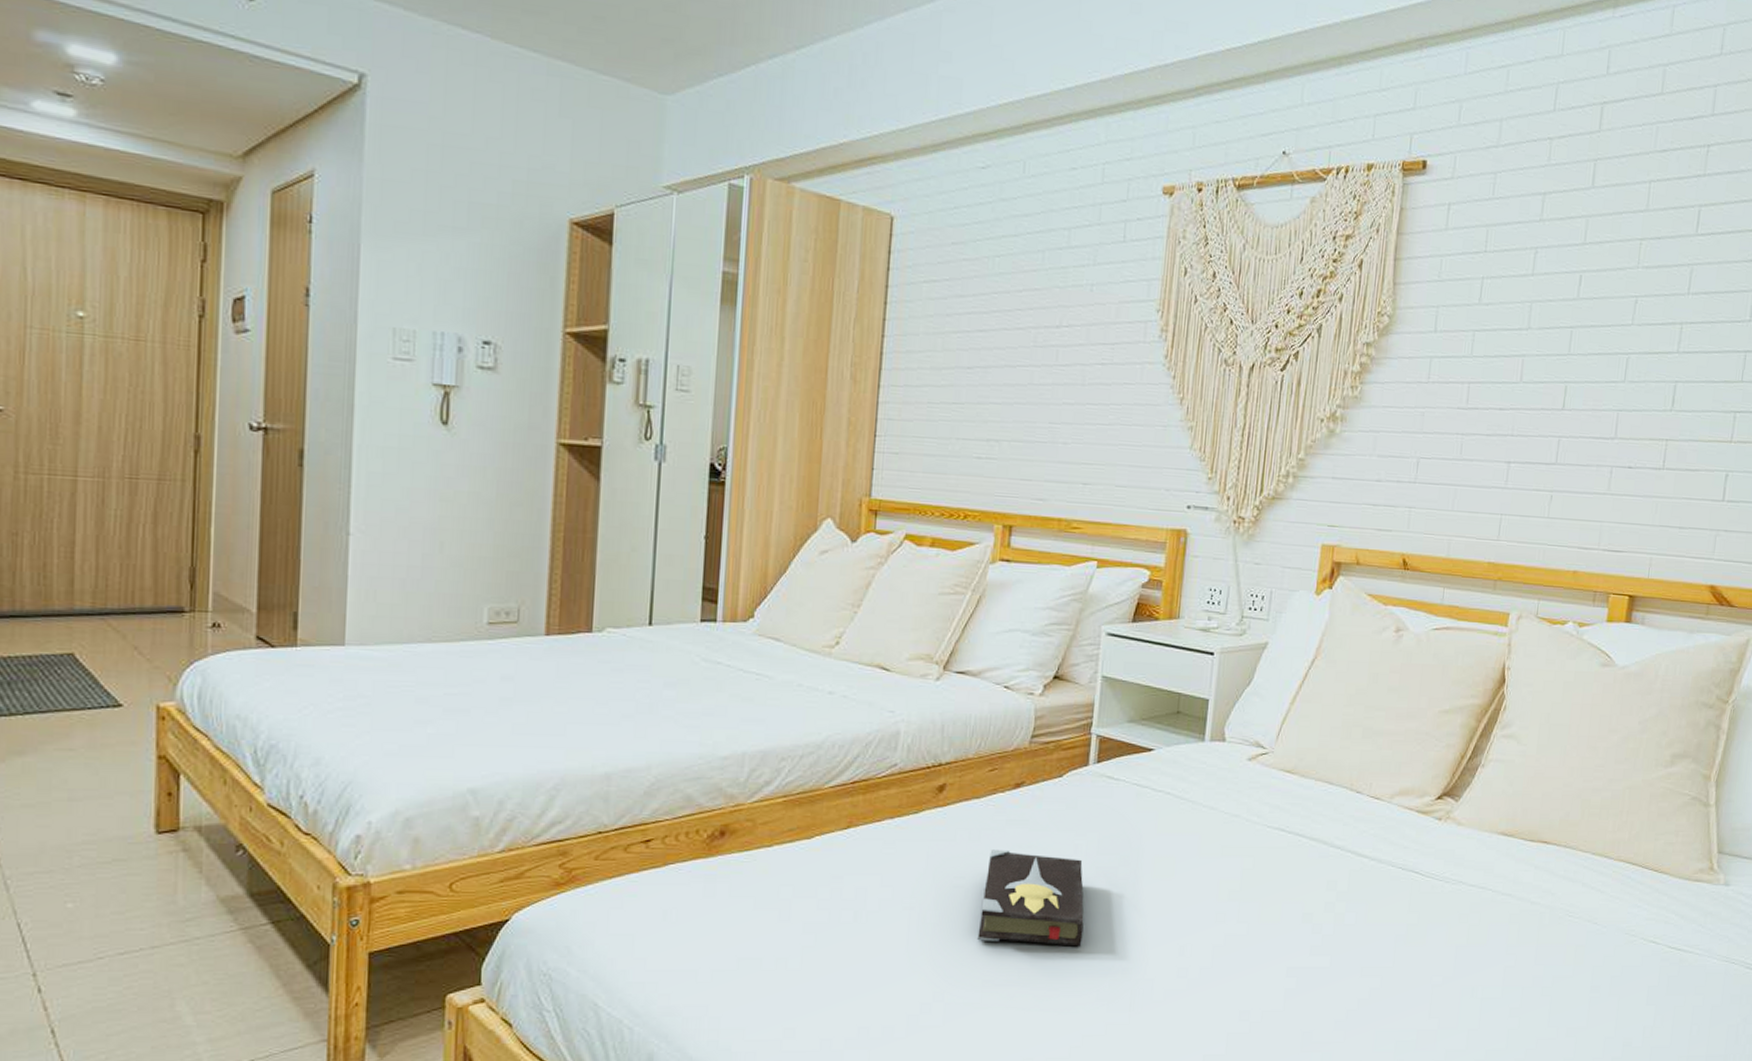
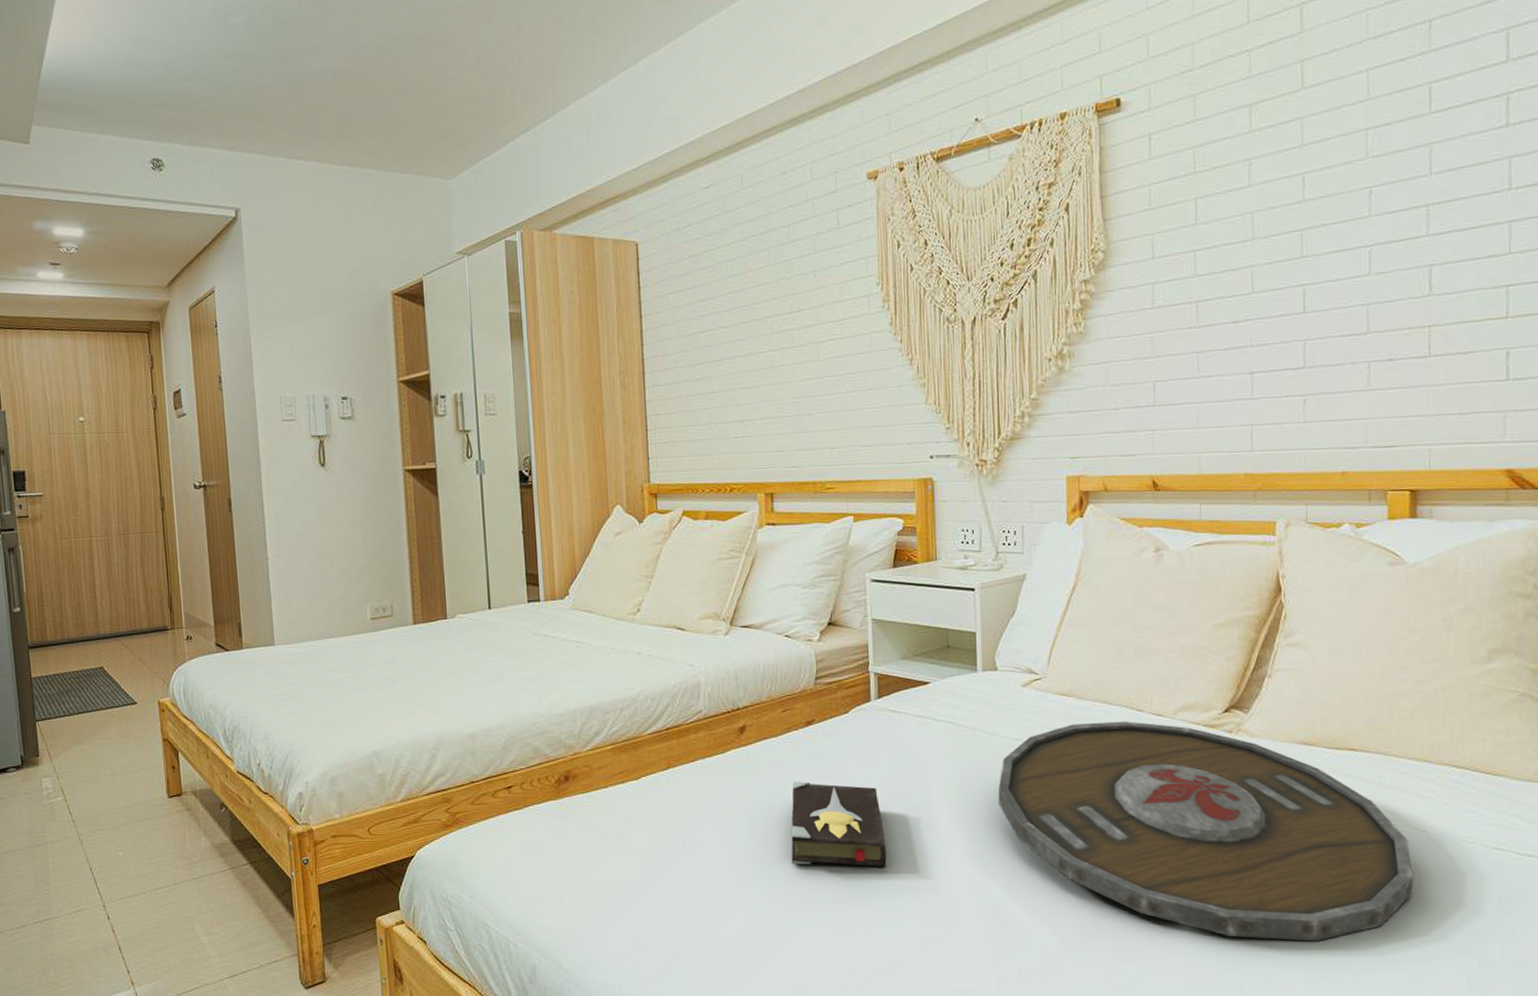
serving tray: none [1207,802,1581,1029] -> present [998,721,1414,942]

